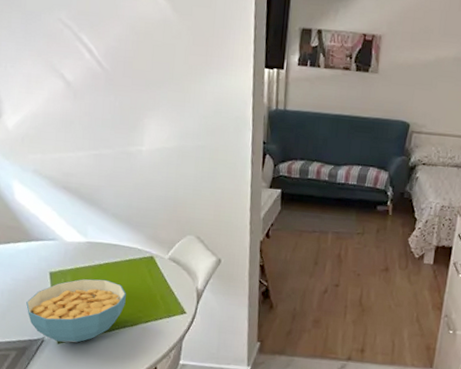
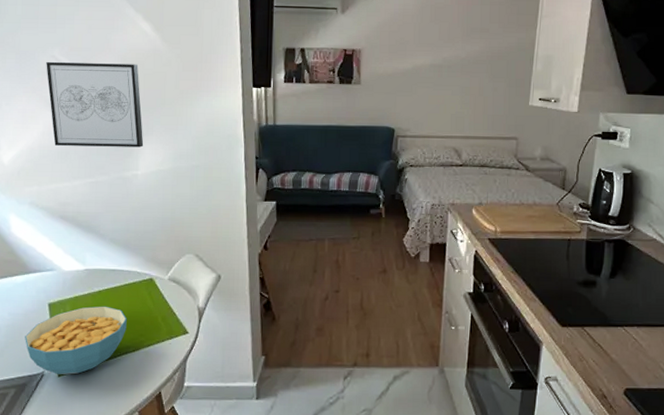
wall art: none [52,25,150,123] -> present [46,62,144,148]

